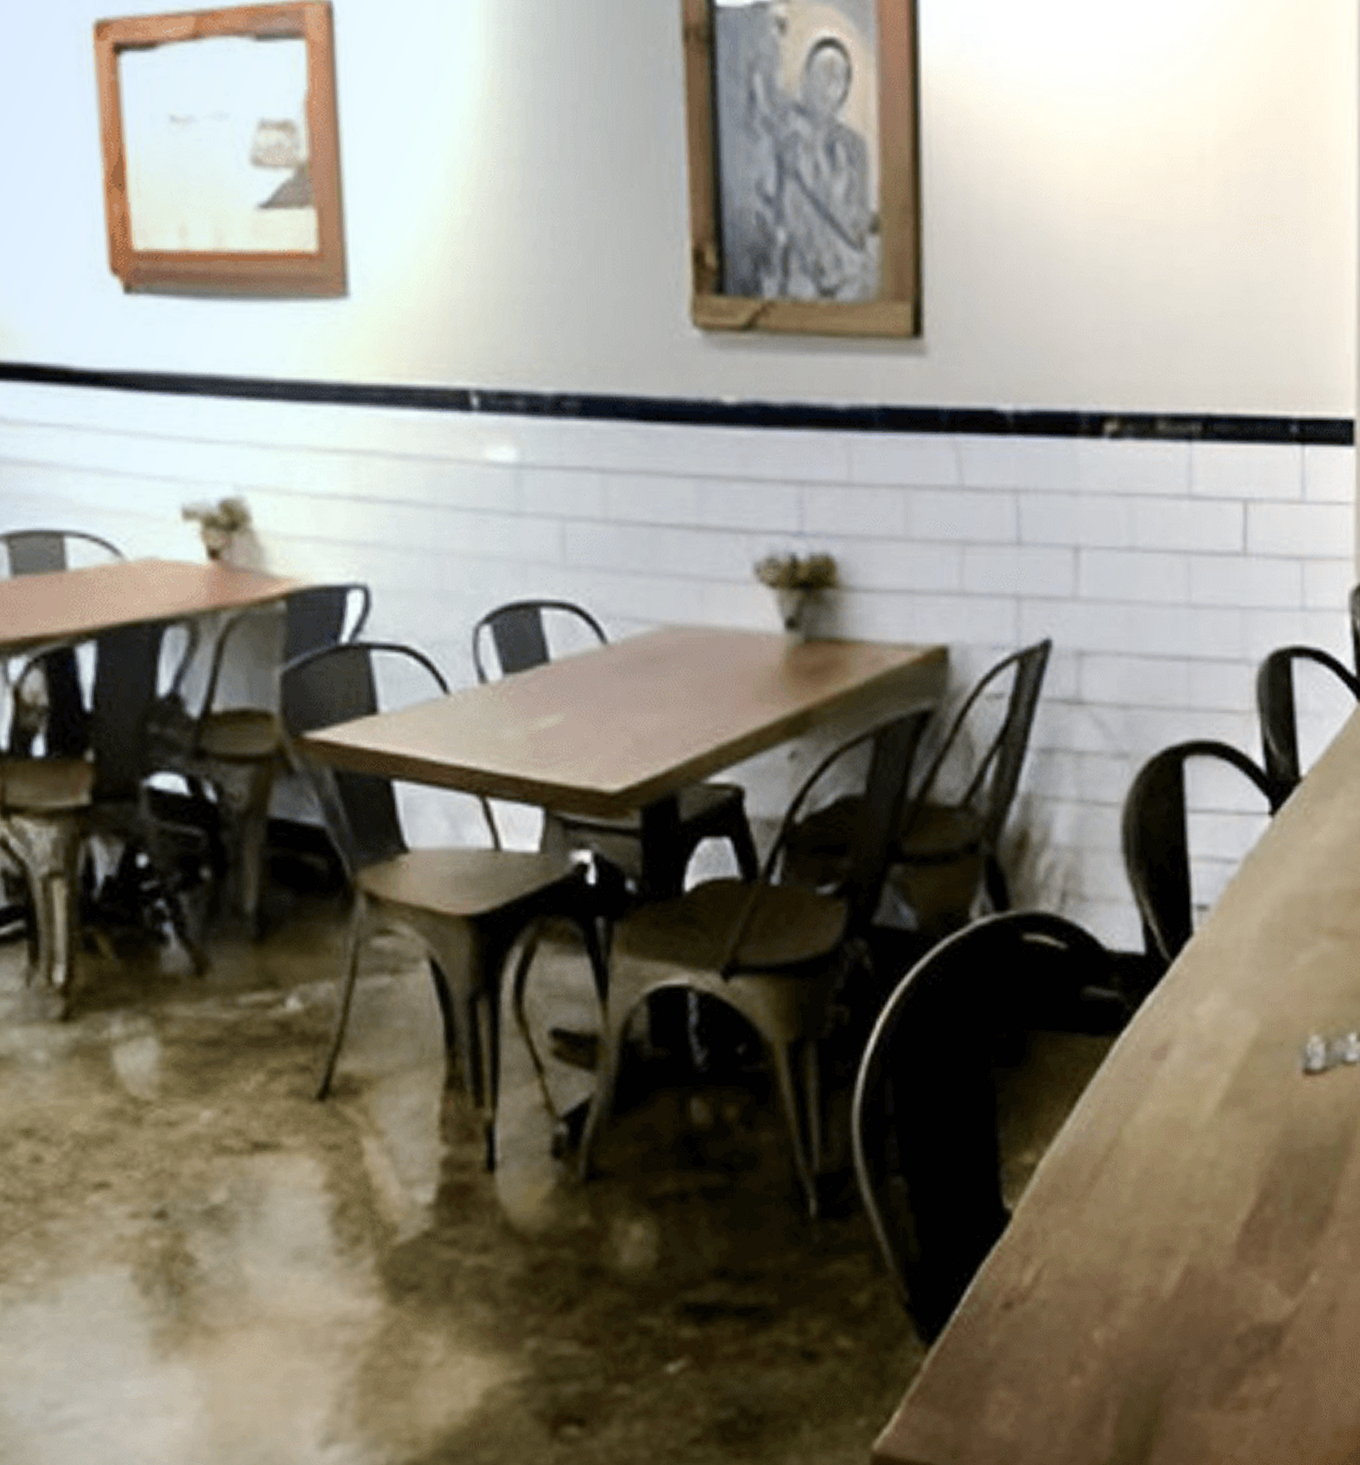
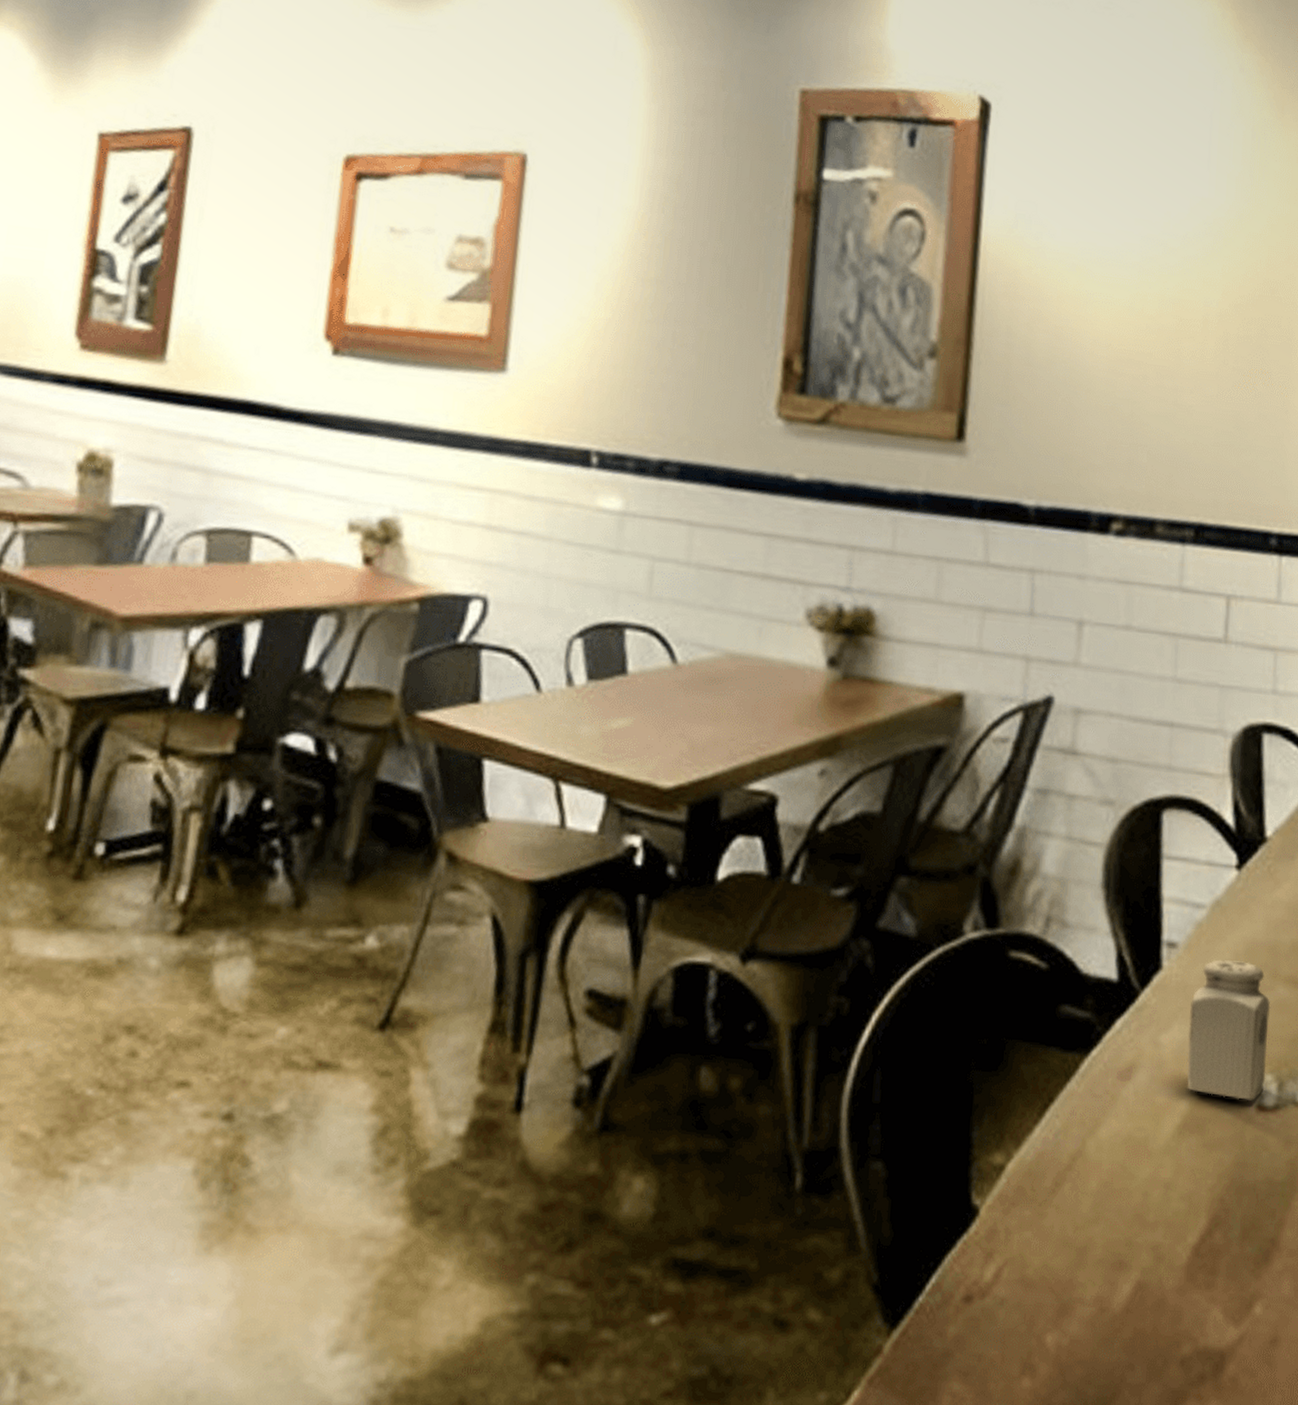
salt shaker: none [1226,917,1314,1066] -> present [1187,959,1271,1101]

